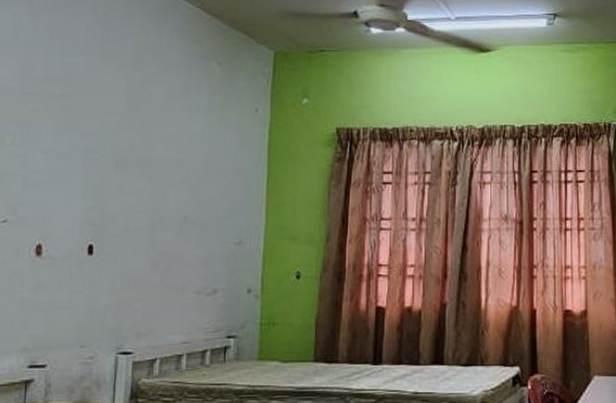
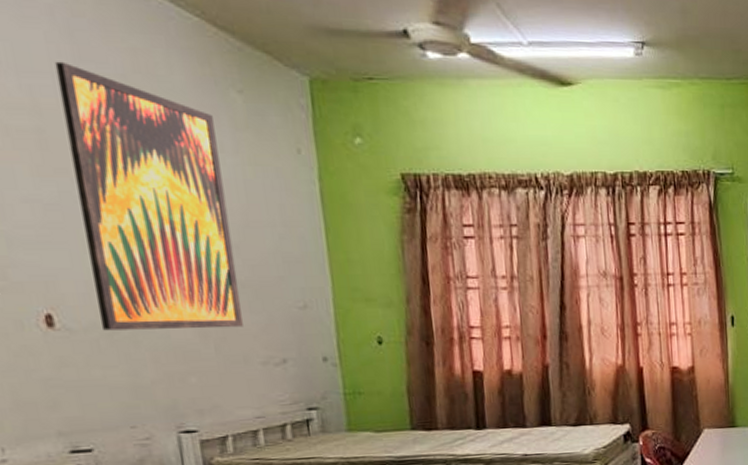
wall art: none [77,44,195,260] -> present [54,61,243,331]

